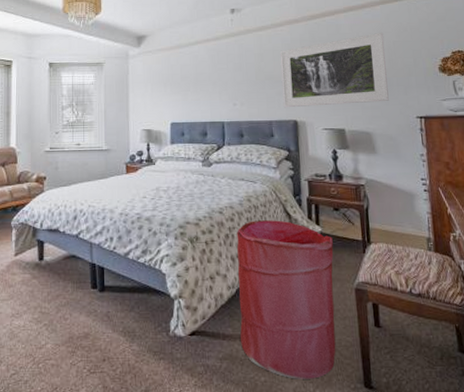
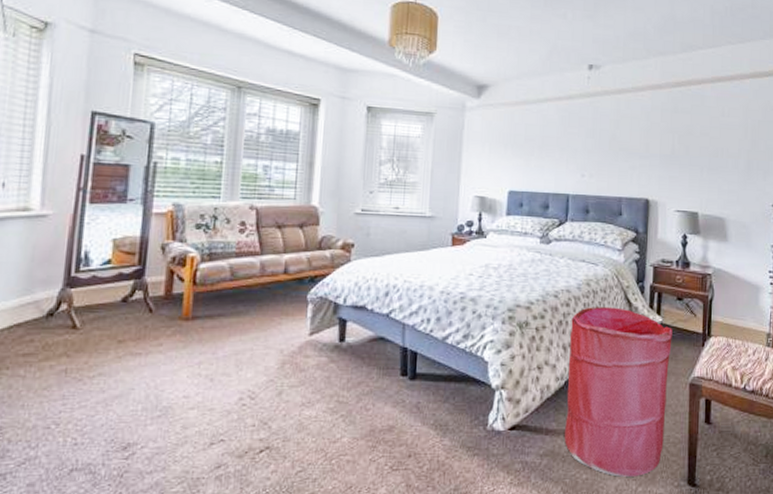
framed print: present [280,32,389,108] -> none [636,109,750,186]

